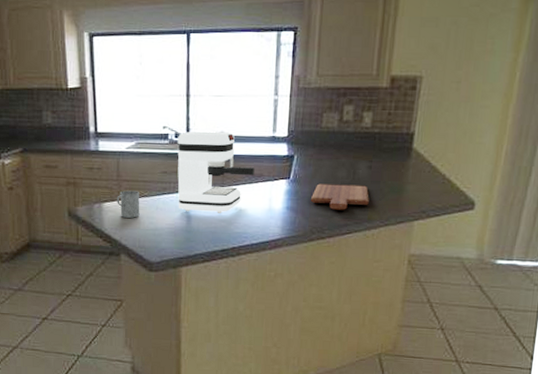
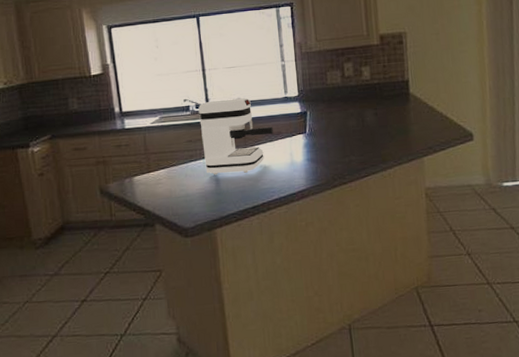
mug: present [116,190,140,218] -> none [146,161,170,188]
cutting board: present [310,183,369,210] -> none [327,131,381,156]

